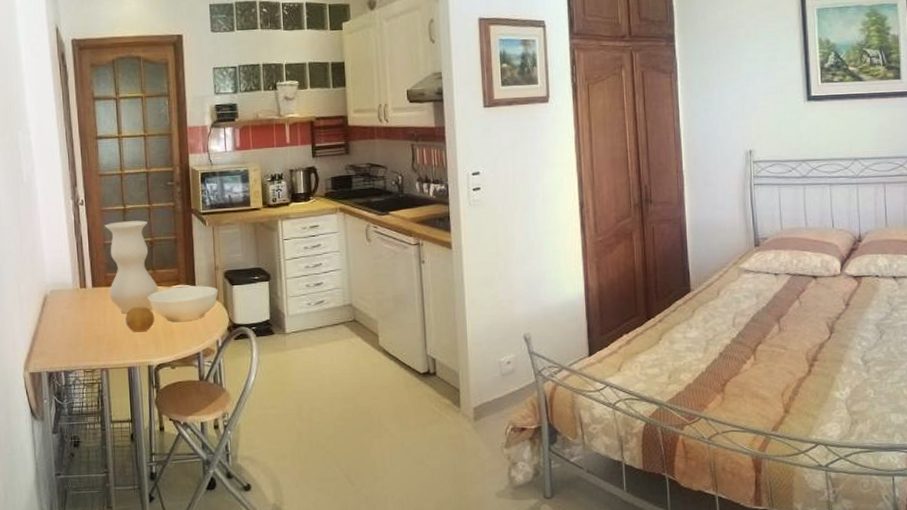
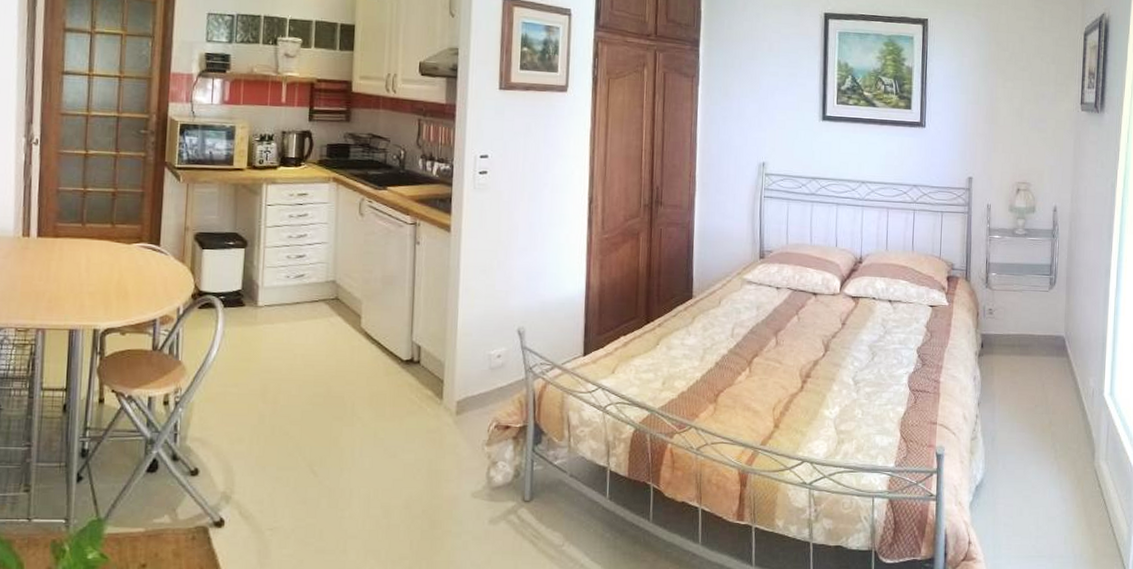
vase: present [104,220,159,314] -> none [56,167,117,270]
fruit: present [125,306,155,332] -> none [72,262,108,292]
bowl: present [148,285,218,322] -> none [102,245,186,284]

